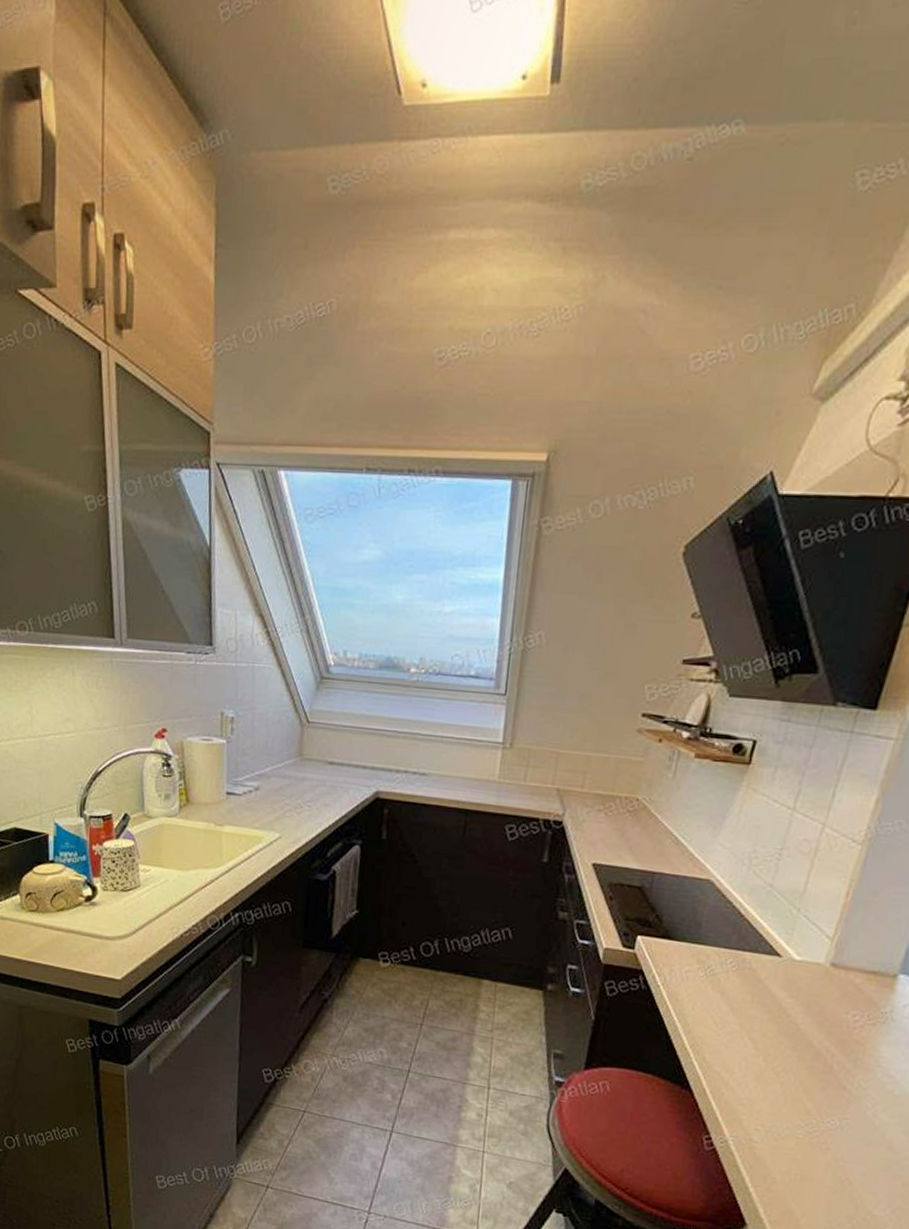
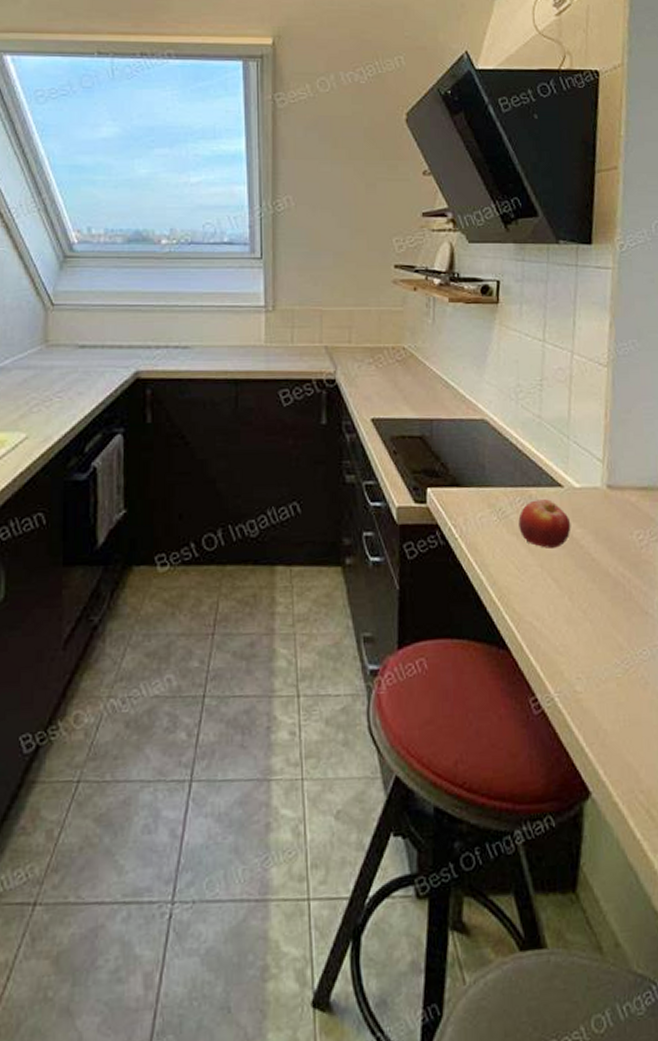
fruit: none [724,964,782,1012] -> present [518,499,571,548]

